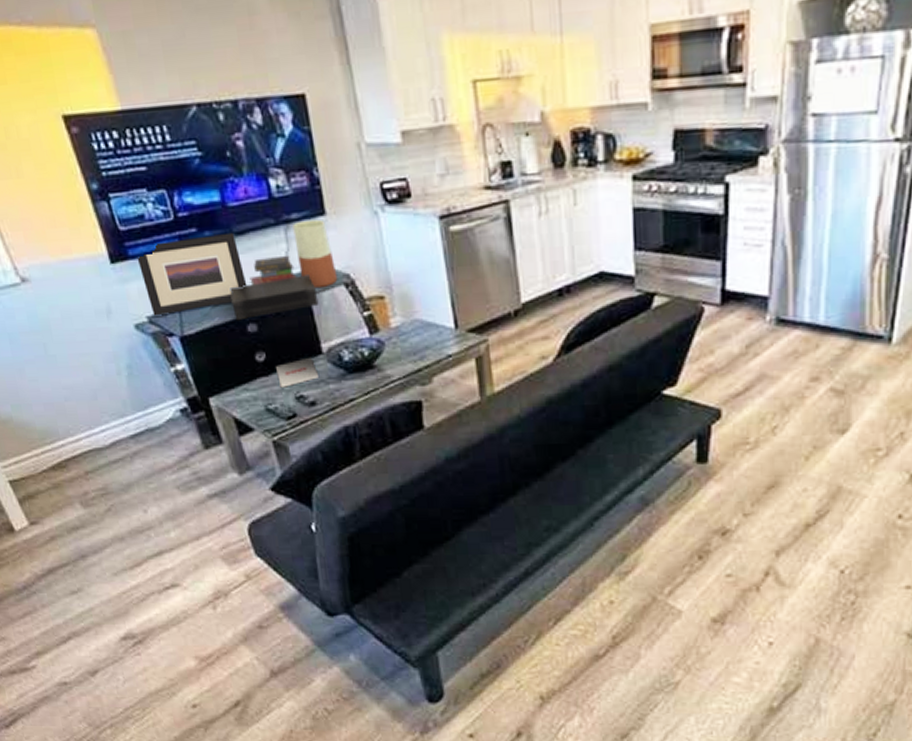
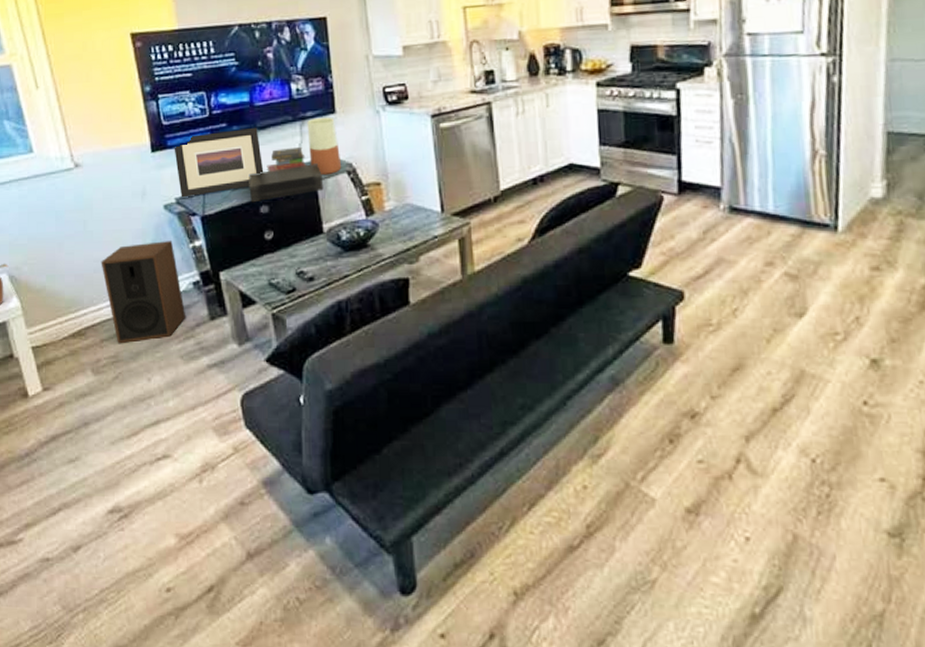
speaker: none [71,365,178,476] -> present [101,241,186,344]
magazine: present [276,357,320,388] -> none [282,236,319,264]

